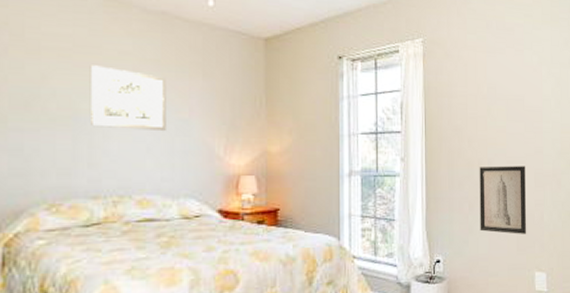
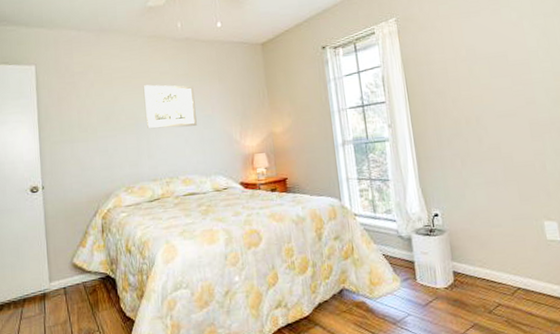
wall art: present [479,166,527,234] -> none [467,118,529,185]

